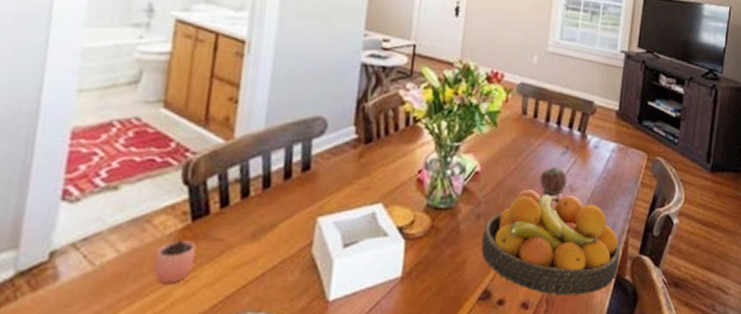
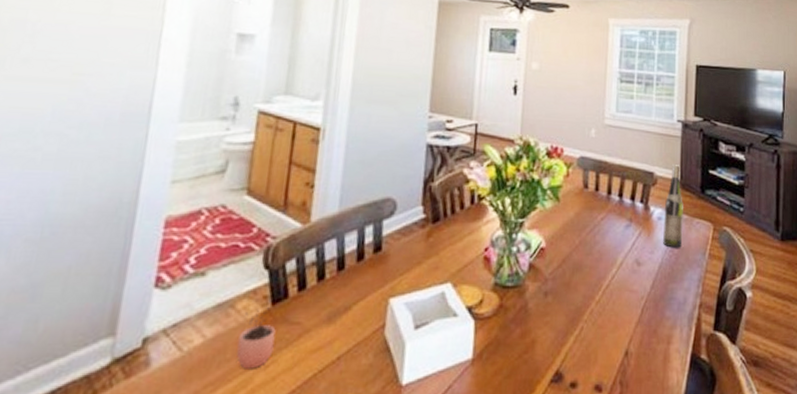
fruit bowl: present [481,189,620,296] -> none [551,265,693,378]
apple: present [539,168,567,196] -> none [605,241,633,270]
wine bottle: none [597,95,620,176] -> present [663,165,684,248]

